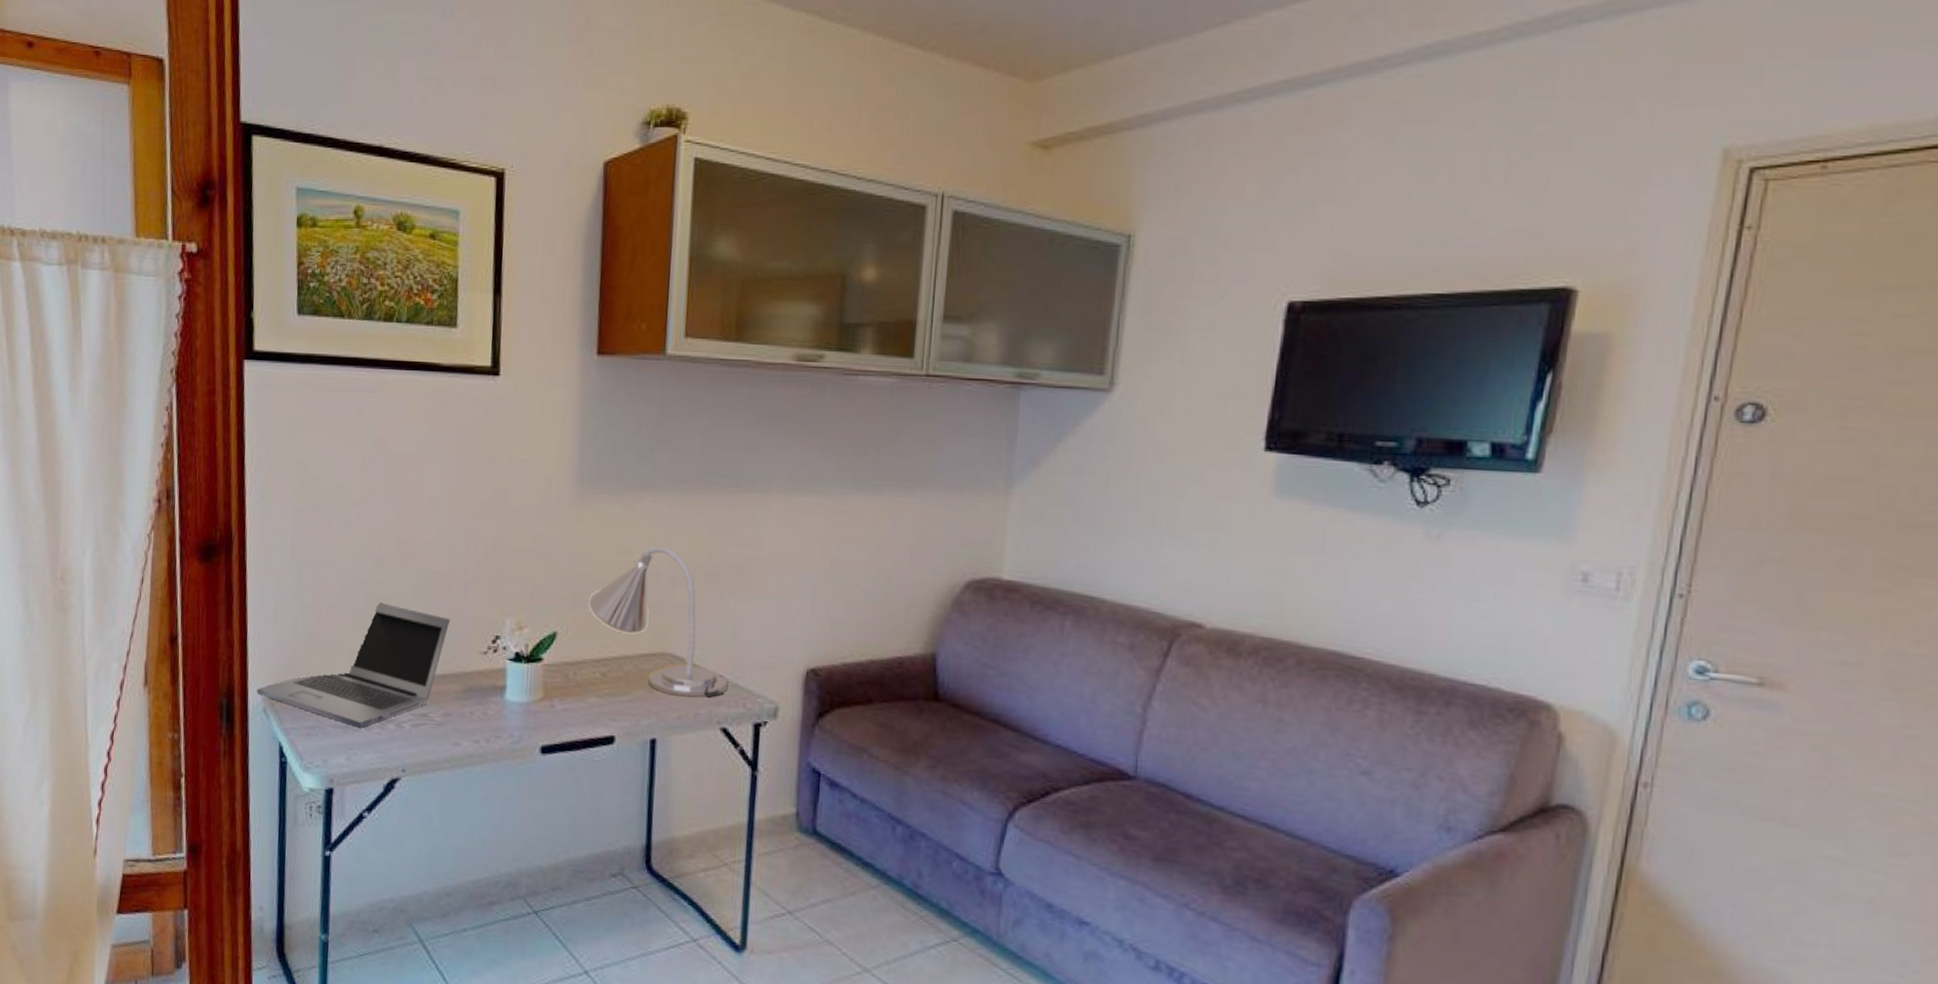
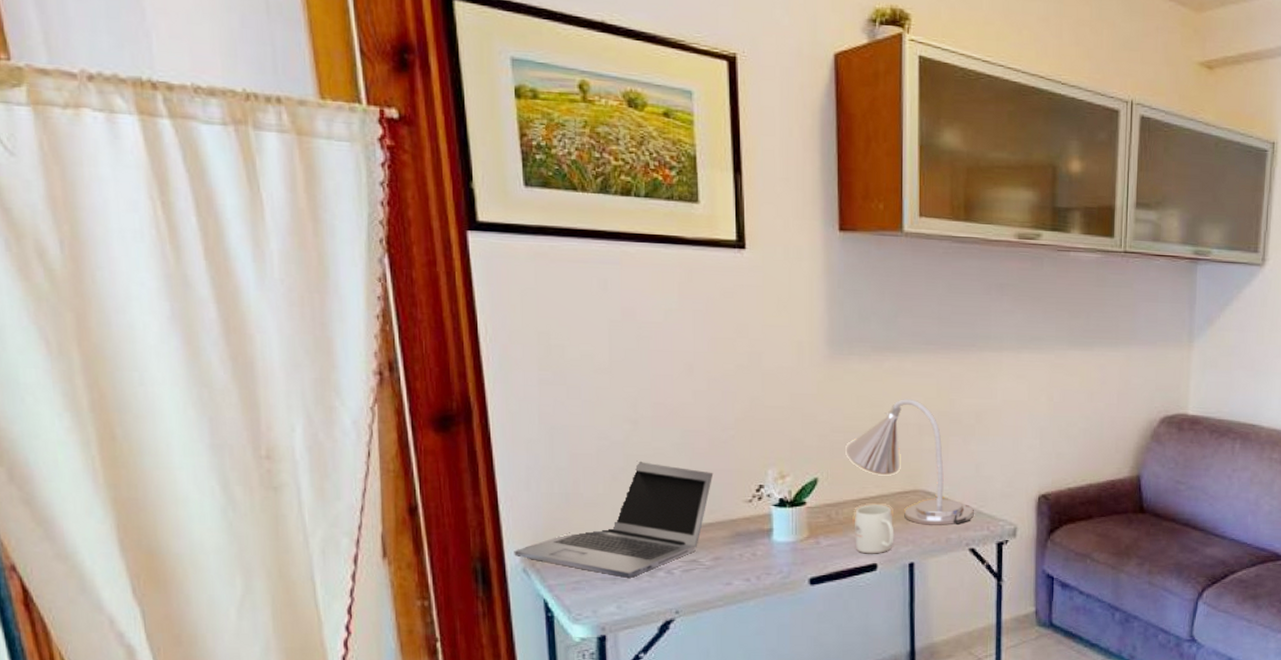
mug: none [591,666,637,725] -> present [854,504,894,554]

